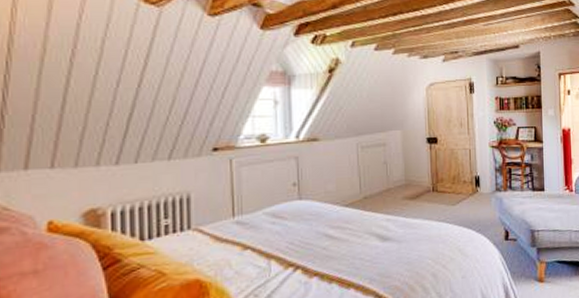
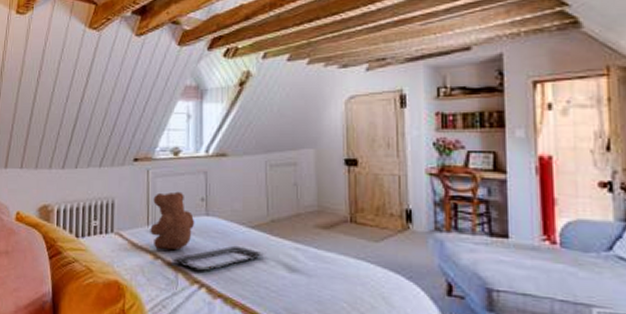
teddy bear: none [236,179,287,240] -> present [150,191,195,251]
serving tray: none [263,224,359,255] -> present [172,245,265,273]

